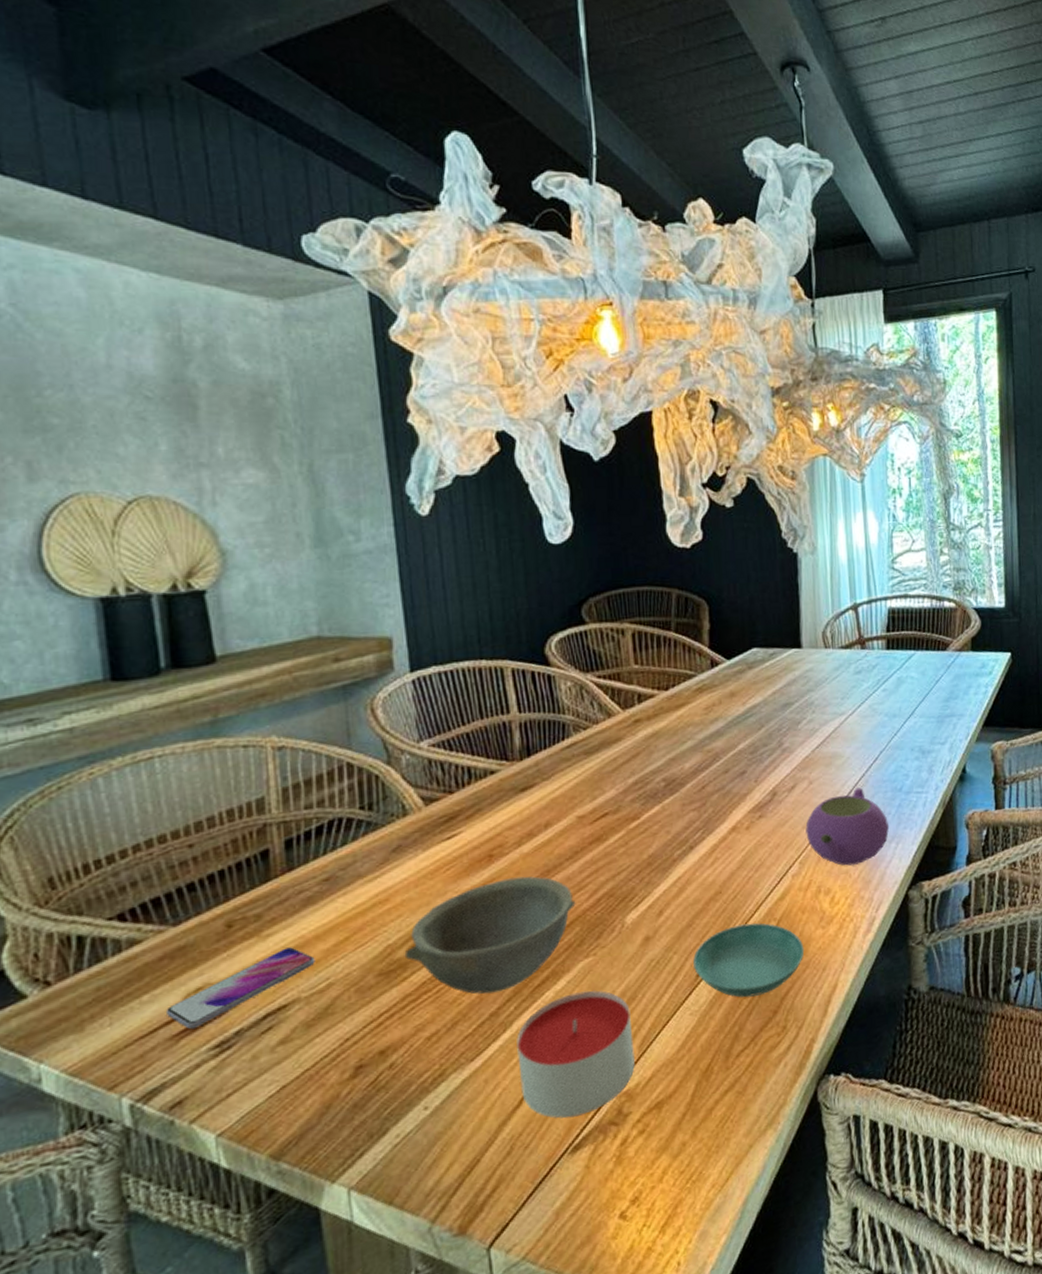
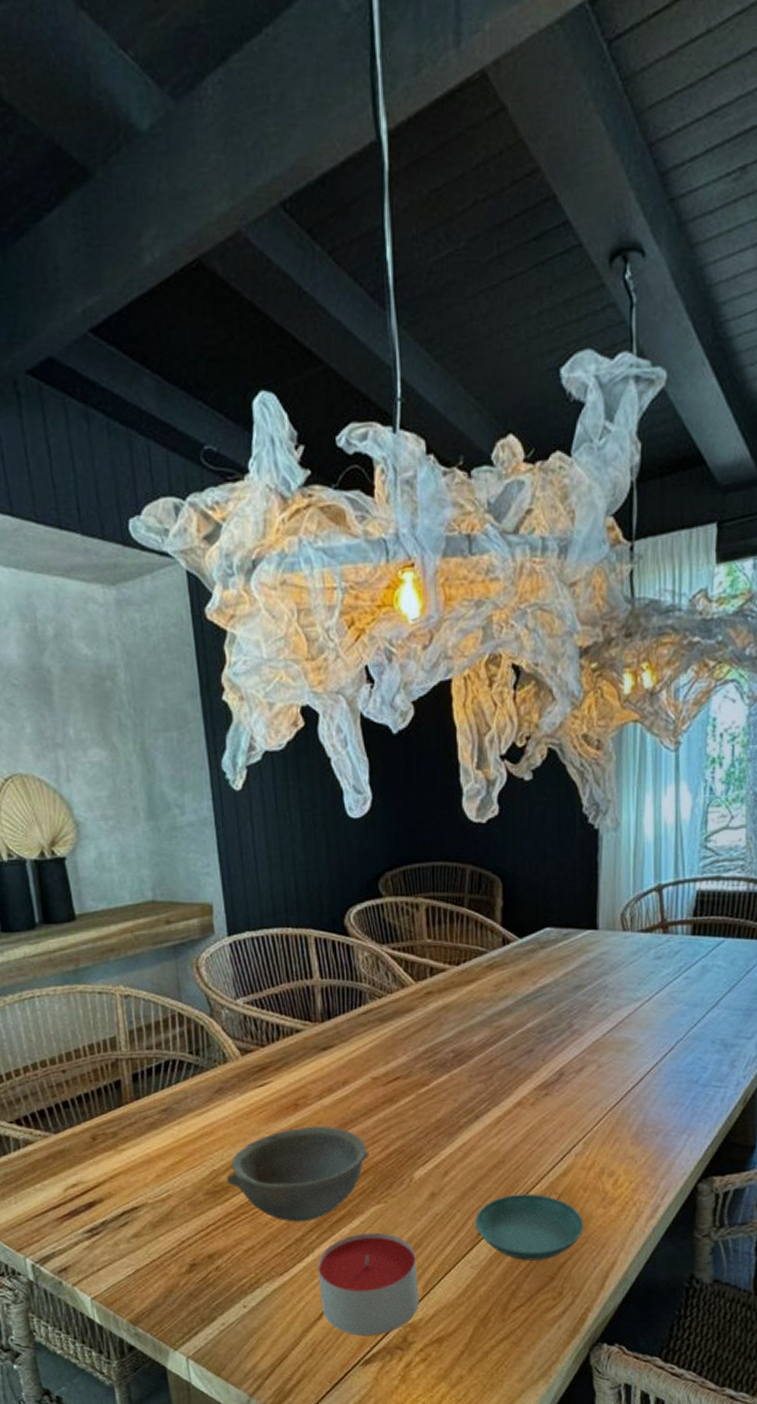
smartphone: present [166,947,315,1030] -> none [53,1162,158,1216]
teapot: present [805,787,890,866] -> none [592,1075,682,1152]

